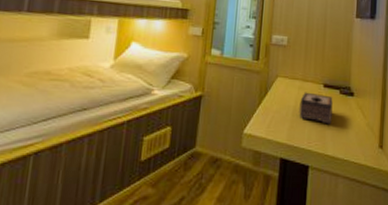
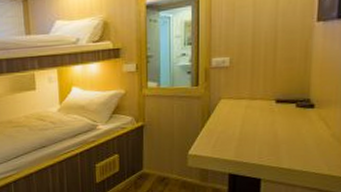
tissue box: present [299,92,333,125] -> none [247,110,288,139]

